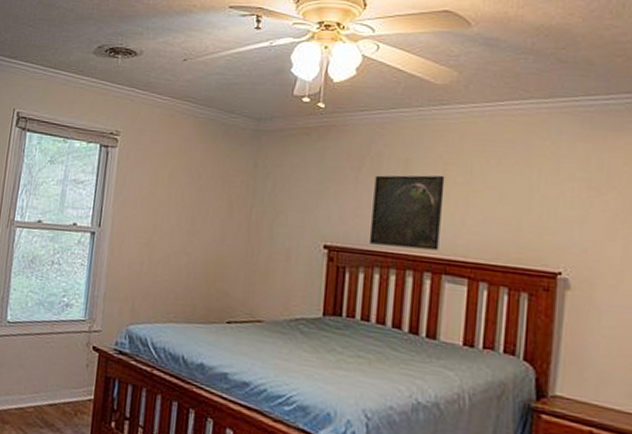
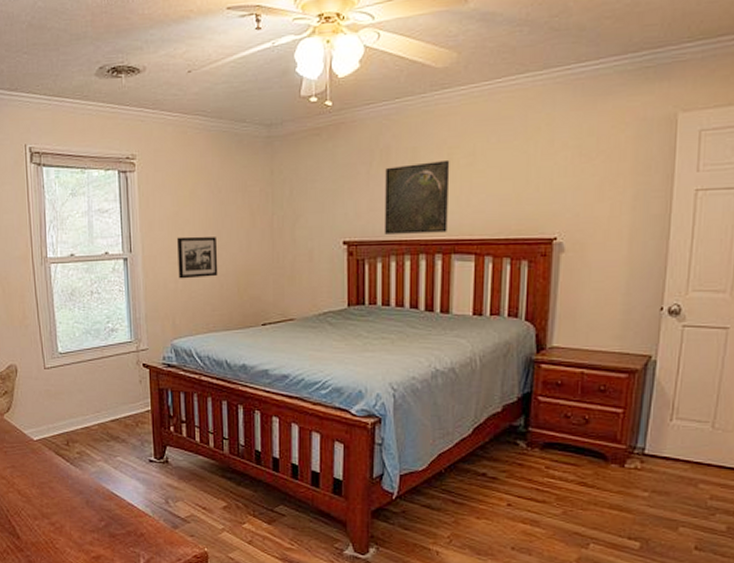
picture frame: none [145,217,190,264] -> present [177,236,218,279]

